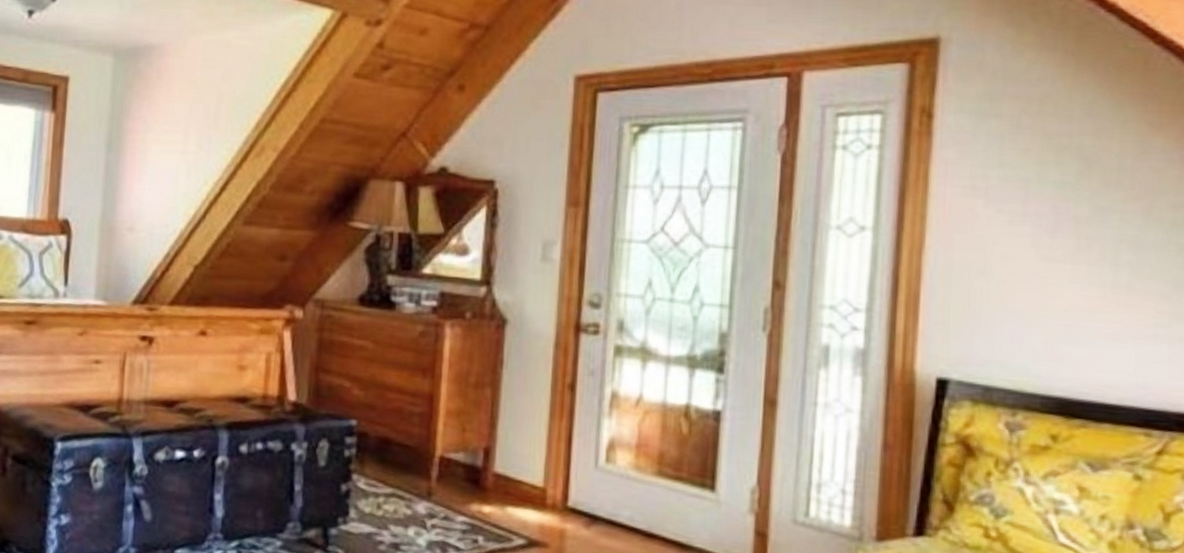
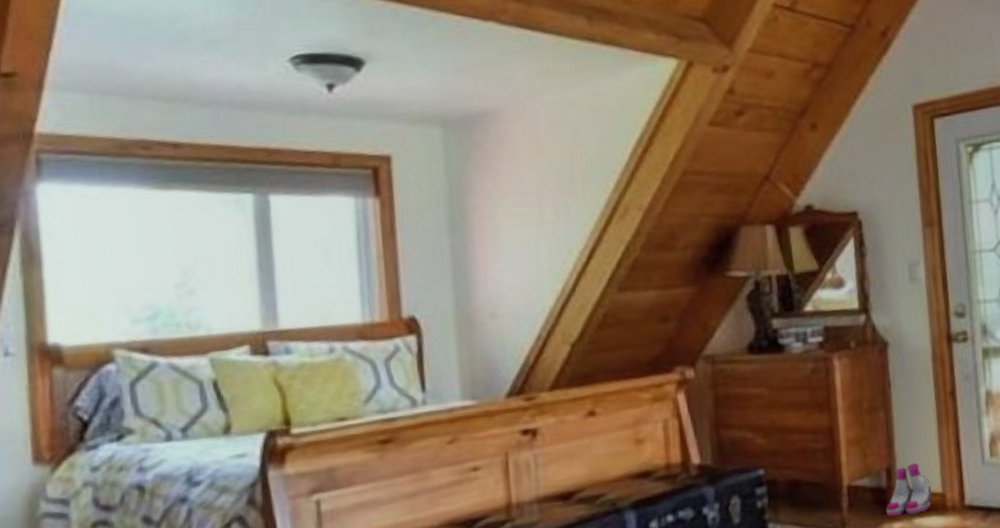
boots: none [477,449,531,502] -> present [886,463,932,516]

